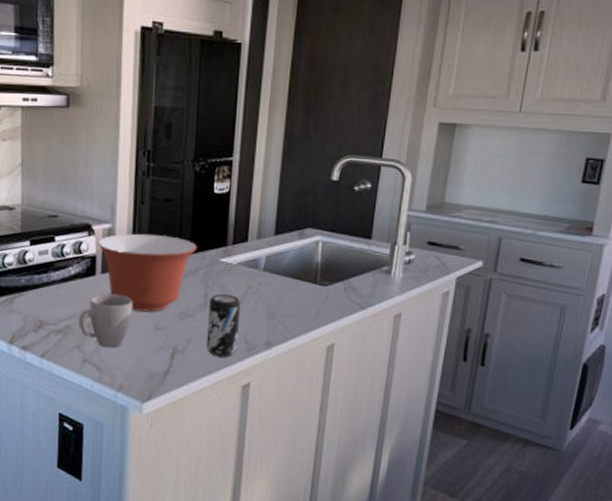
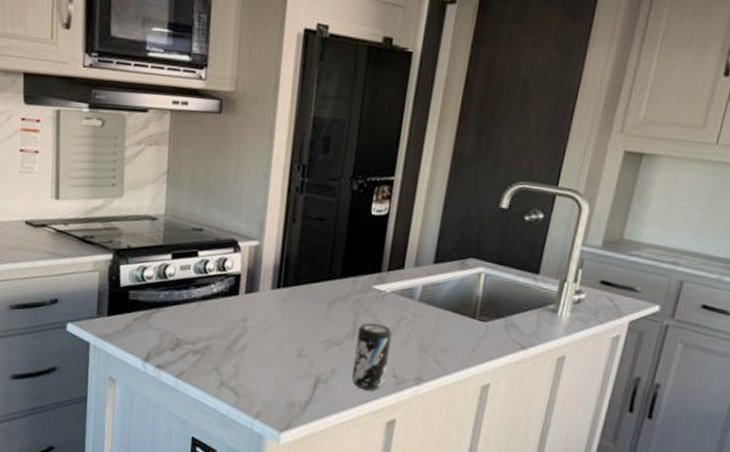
mug: present [79,294,132,348] -> none [218,315,276,373]
mixing bowl: present [98,233,197,312] -> none [243,253,349,338]

